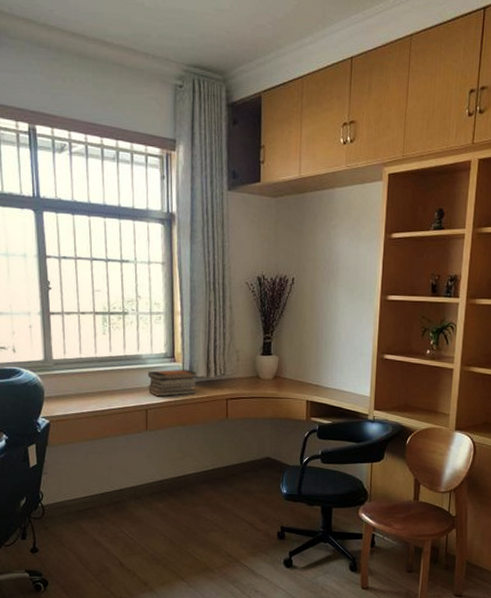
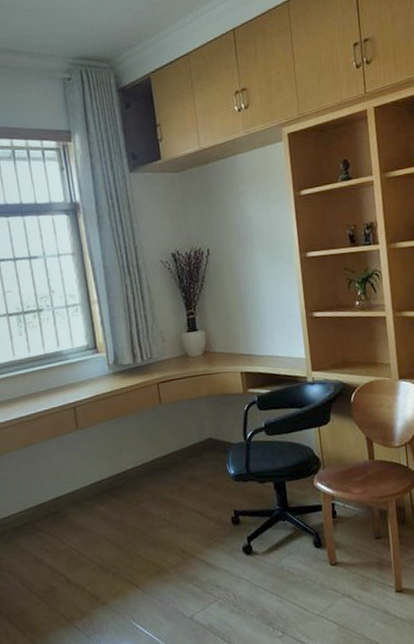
book stack: present [147,369,197,397] -> none [70,358,124,392]

